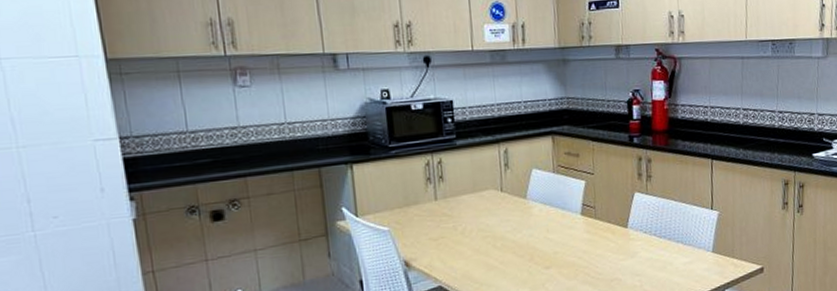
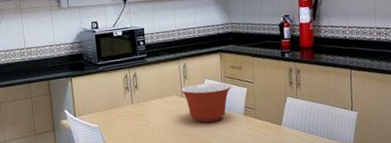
mixing bowl: none [500,173,566,225] -> present [180,83,231,123]

